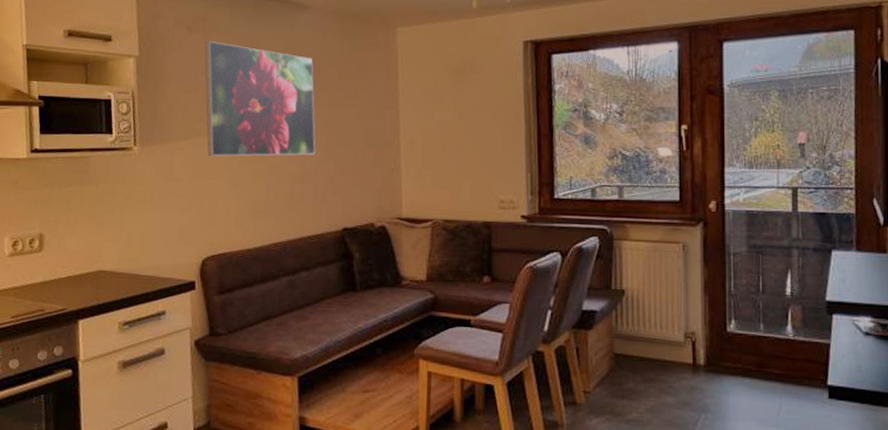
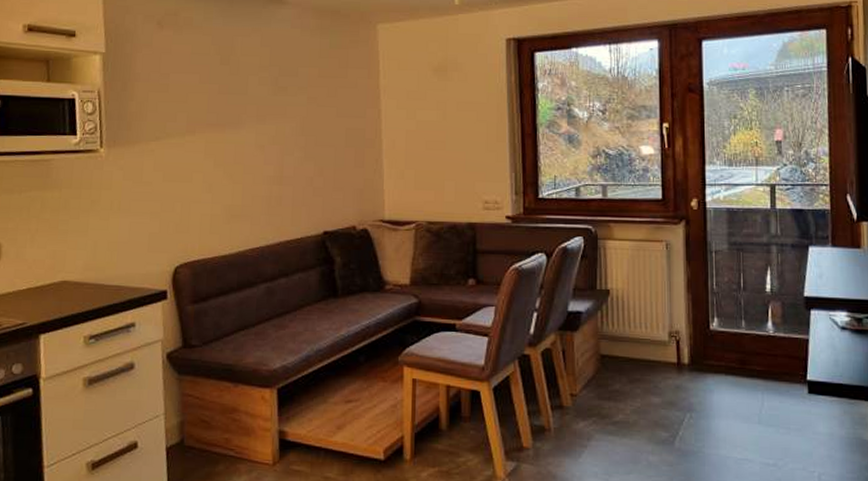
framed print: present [204,40,316,157] -> none [176,36,294,159]

